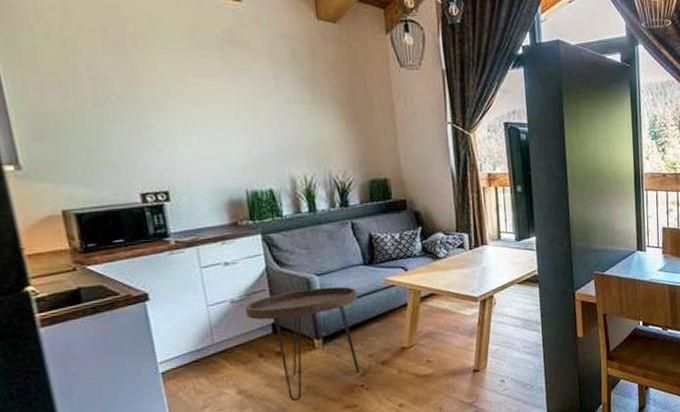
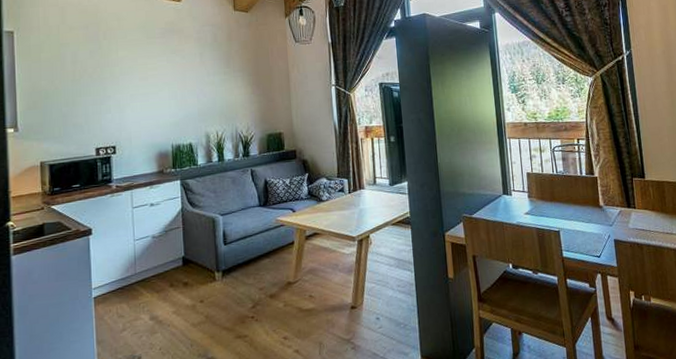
side table: present [244,286,359,402] -> none [162,225,253,329]

